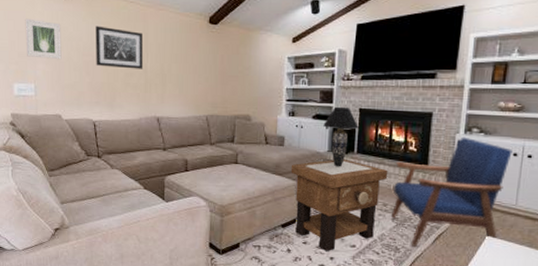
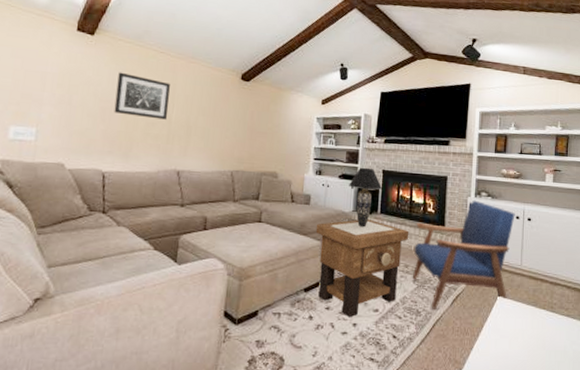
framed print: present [25,18,62,60] -> none [32,58,79,104]

